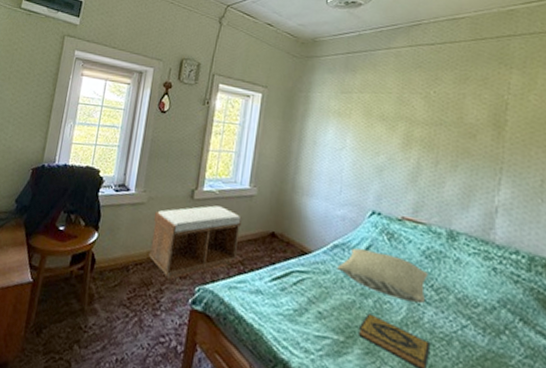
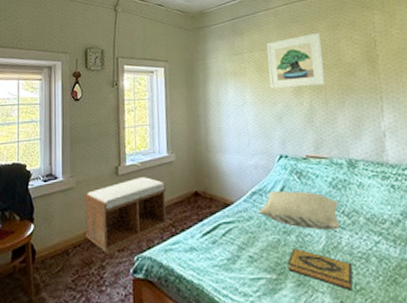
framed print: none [375,83,444,143] -> present [266,32,326,88]

